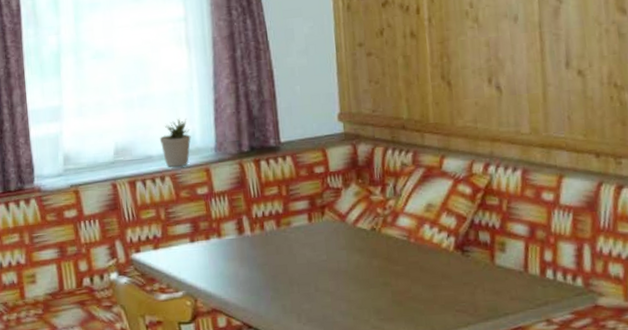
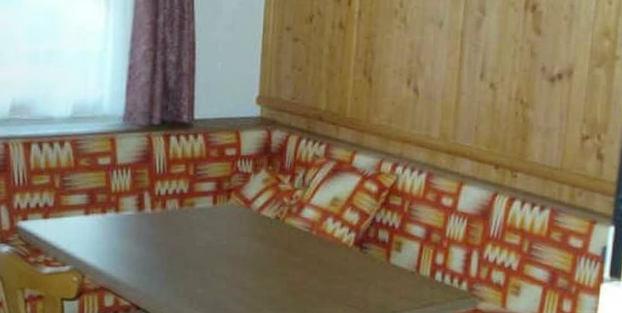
potted plant: present [159,118,191,167] -> none [63,80,99,132]

